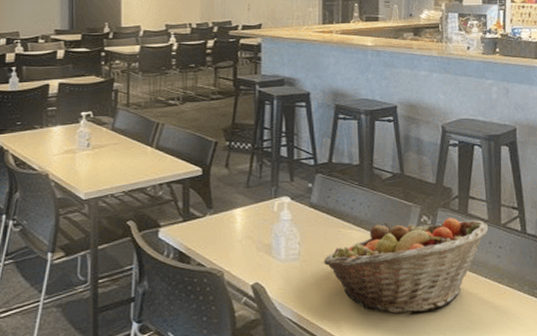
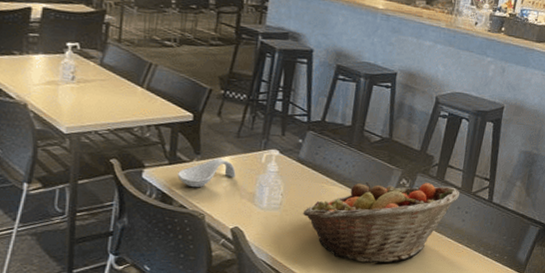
spoon rest: none [193,211,250,244] -> present [177,158,236,188]

